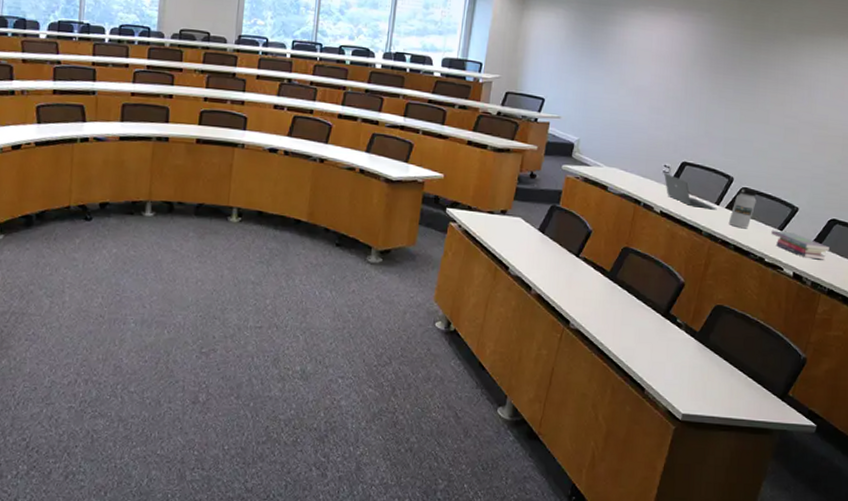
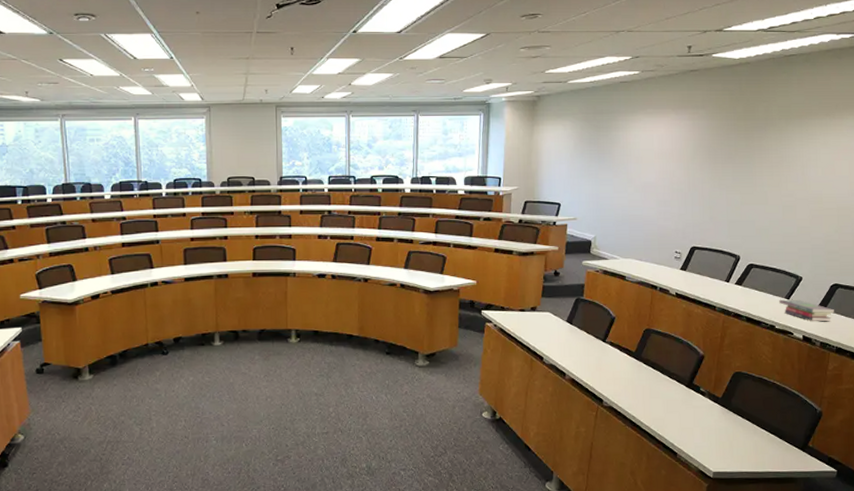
laptop: present [664,173,716,210] -> none [676,258,726,287]
water bottle: present [728,187,757,229] -> none [739,264,763,301]

